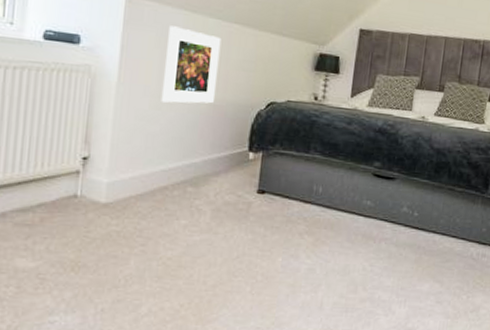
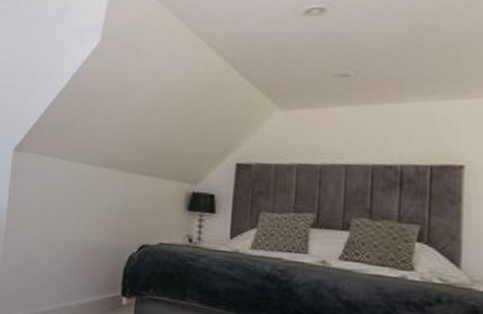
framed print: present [161,25,222,104] -> none [41,174,94,247]

